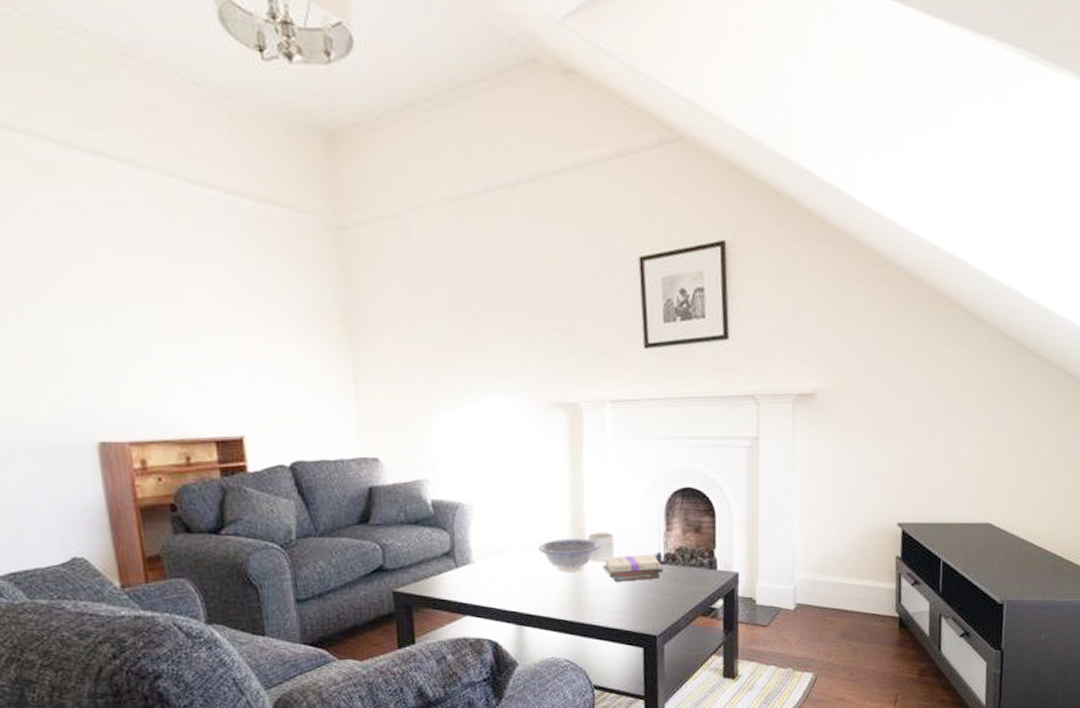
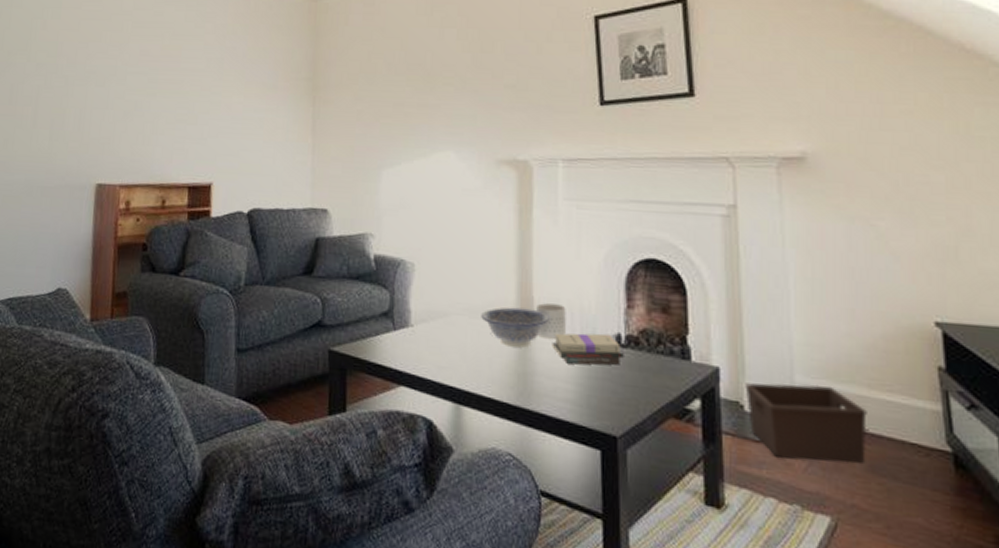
hamper: none [757,578,845,636] -> present [745,383,867,463]

